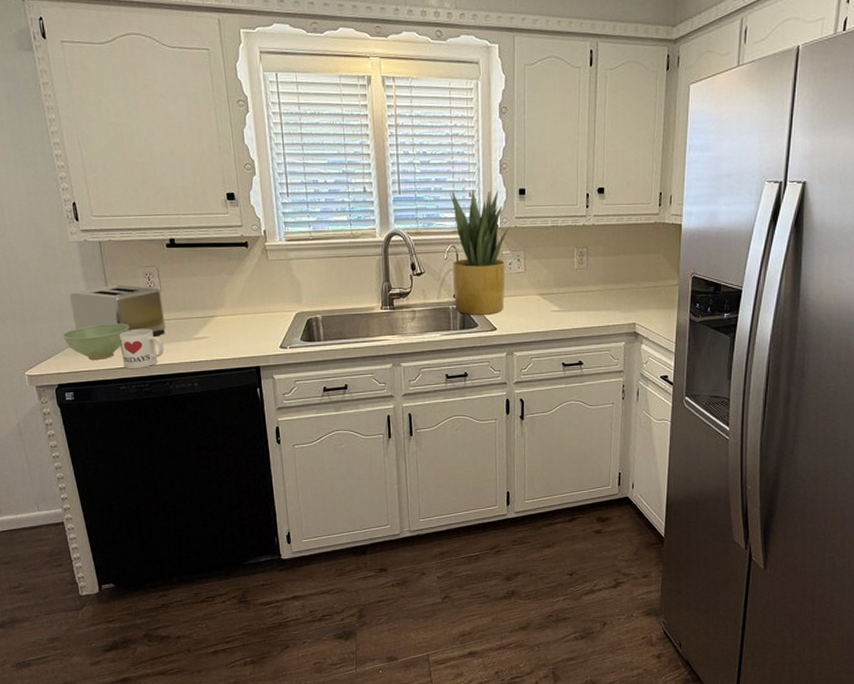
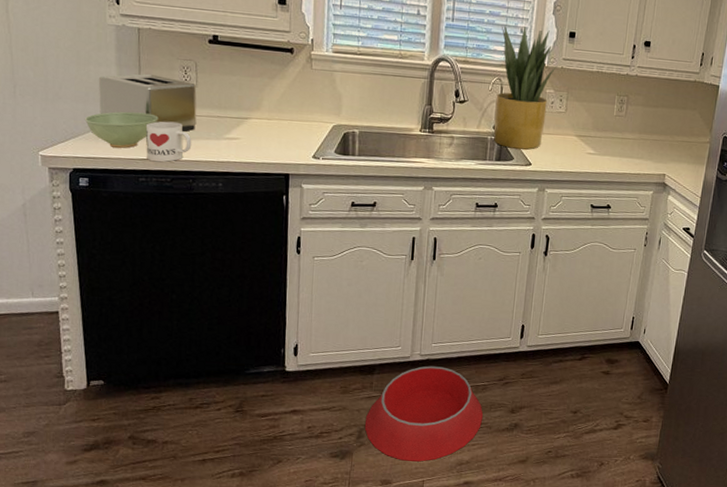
pet bowl: none [364,541,480,637] -> present [364,366,484,462]

